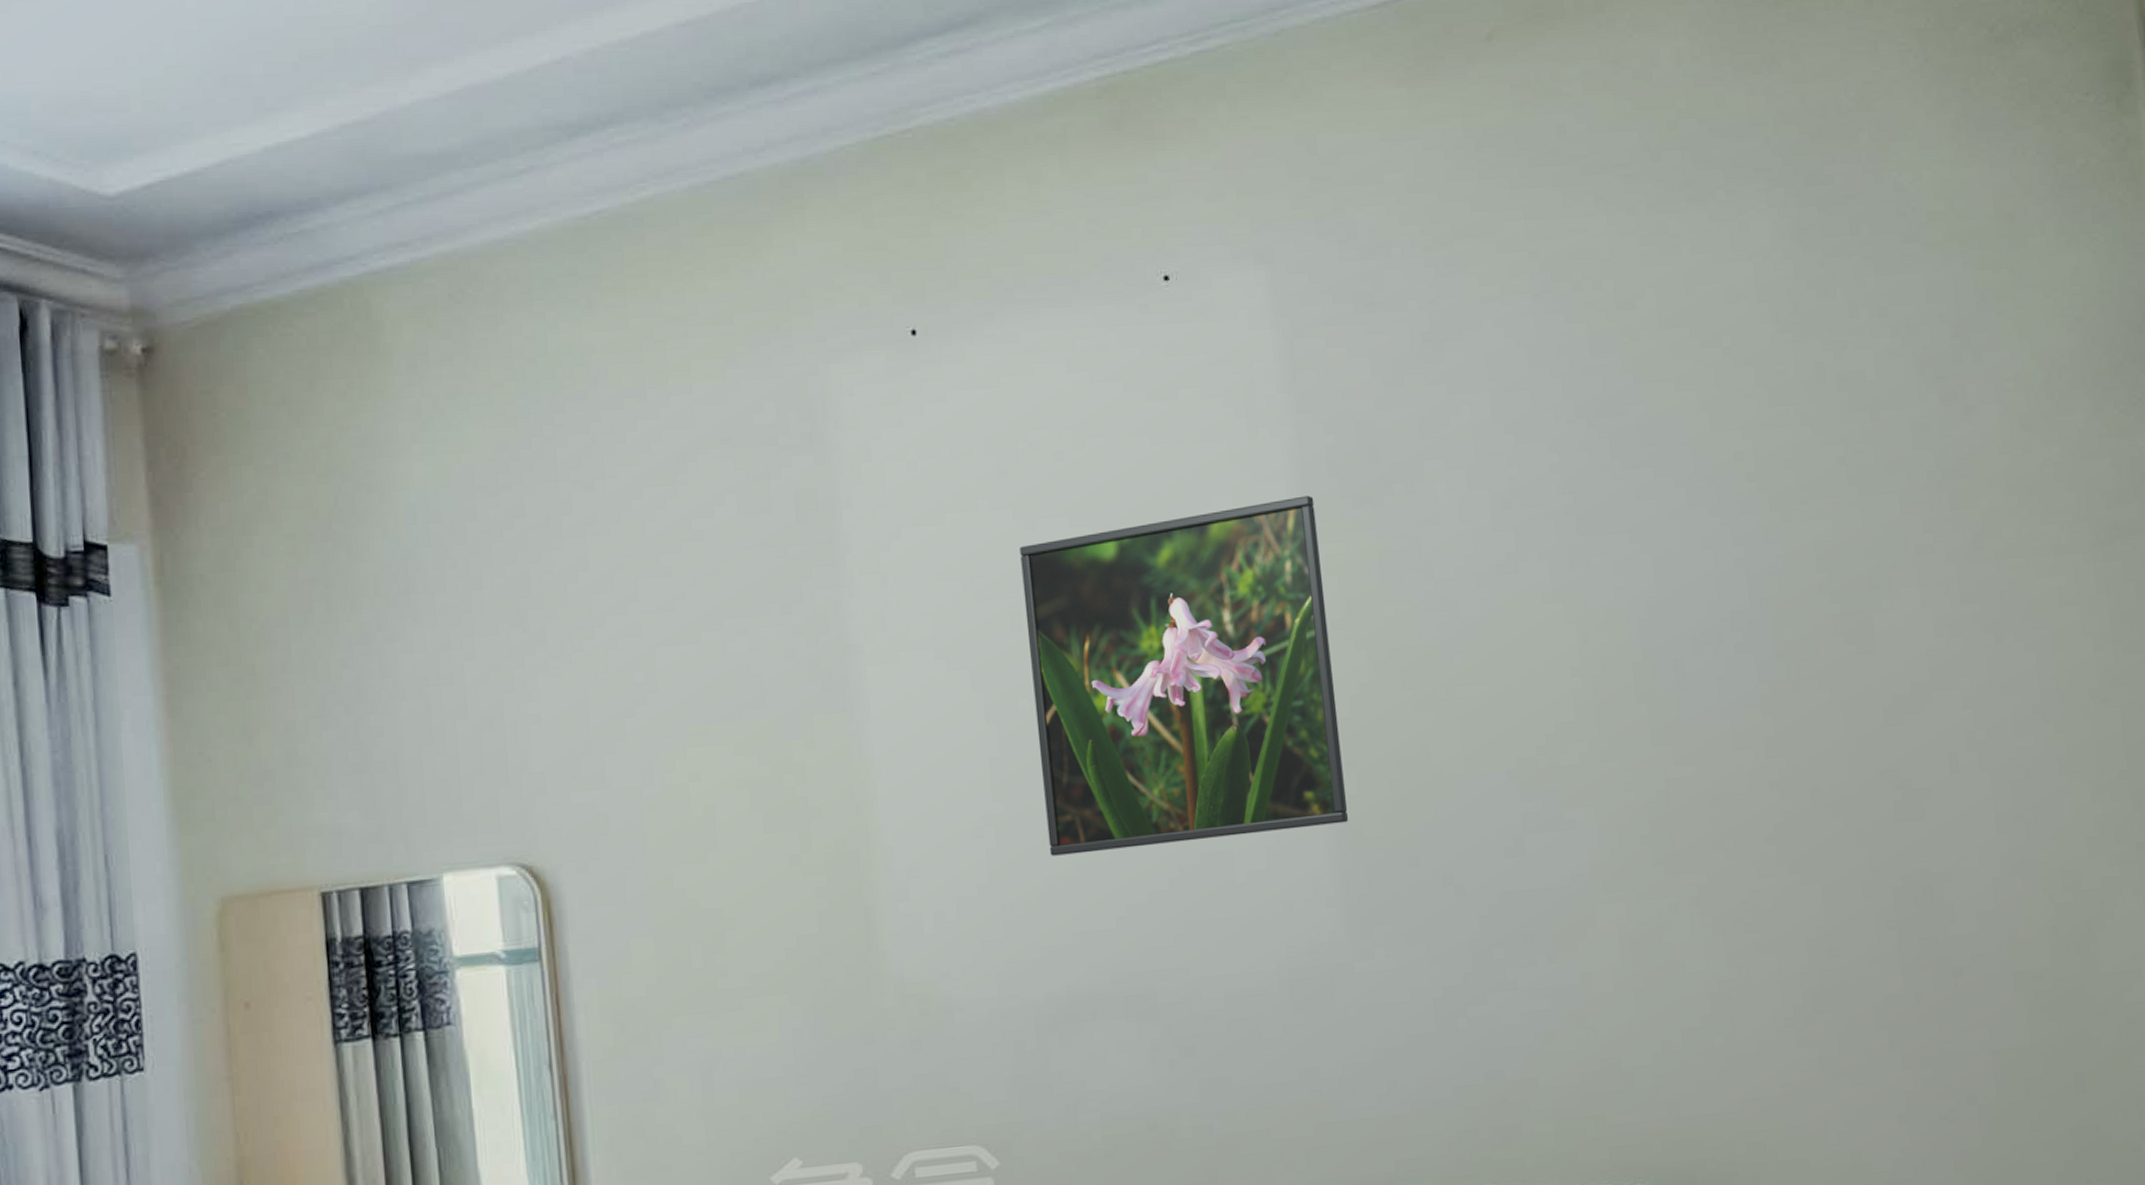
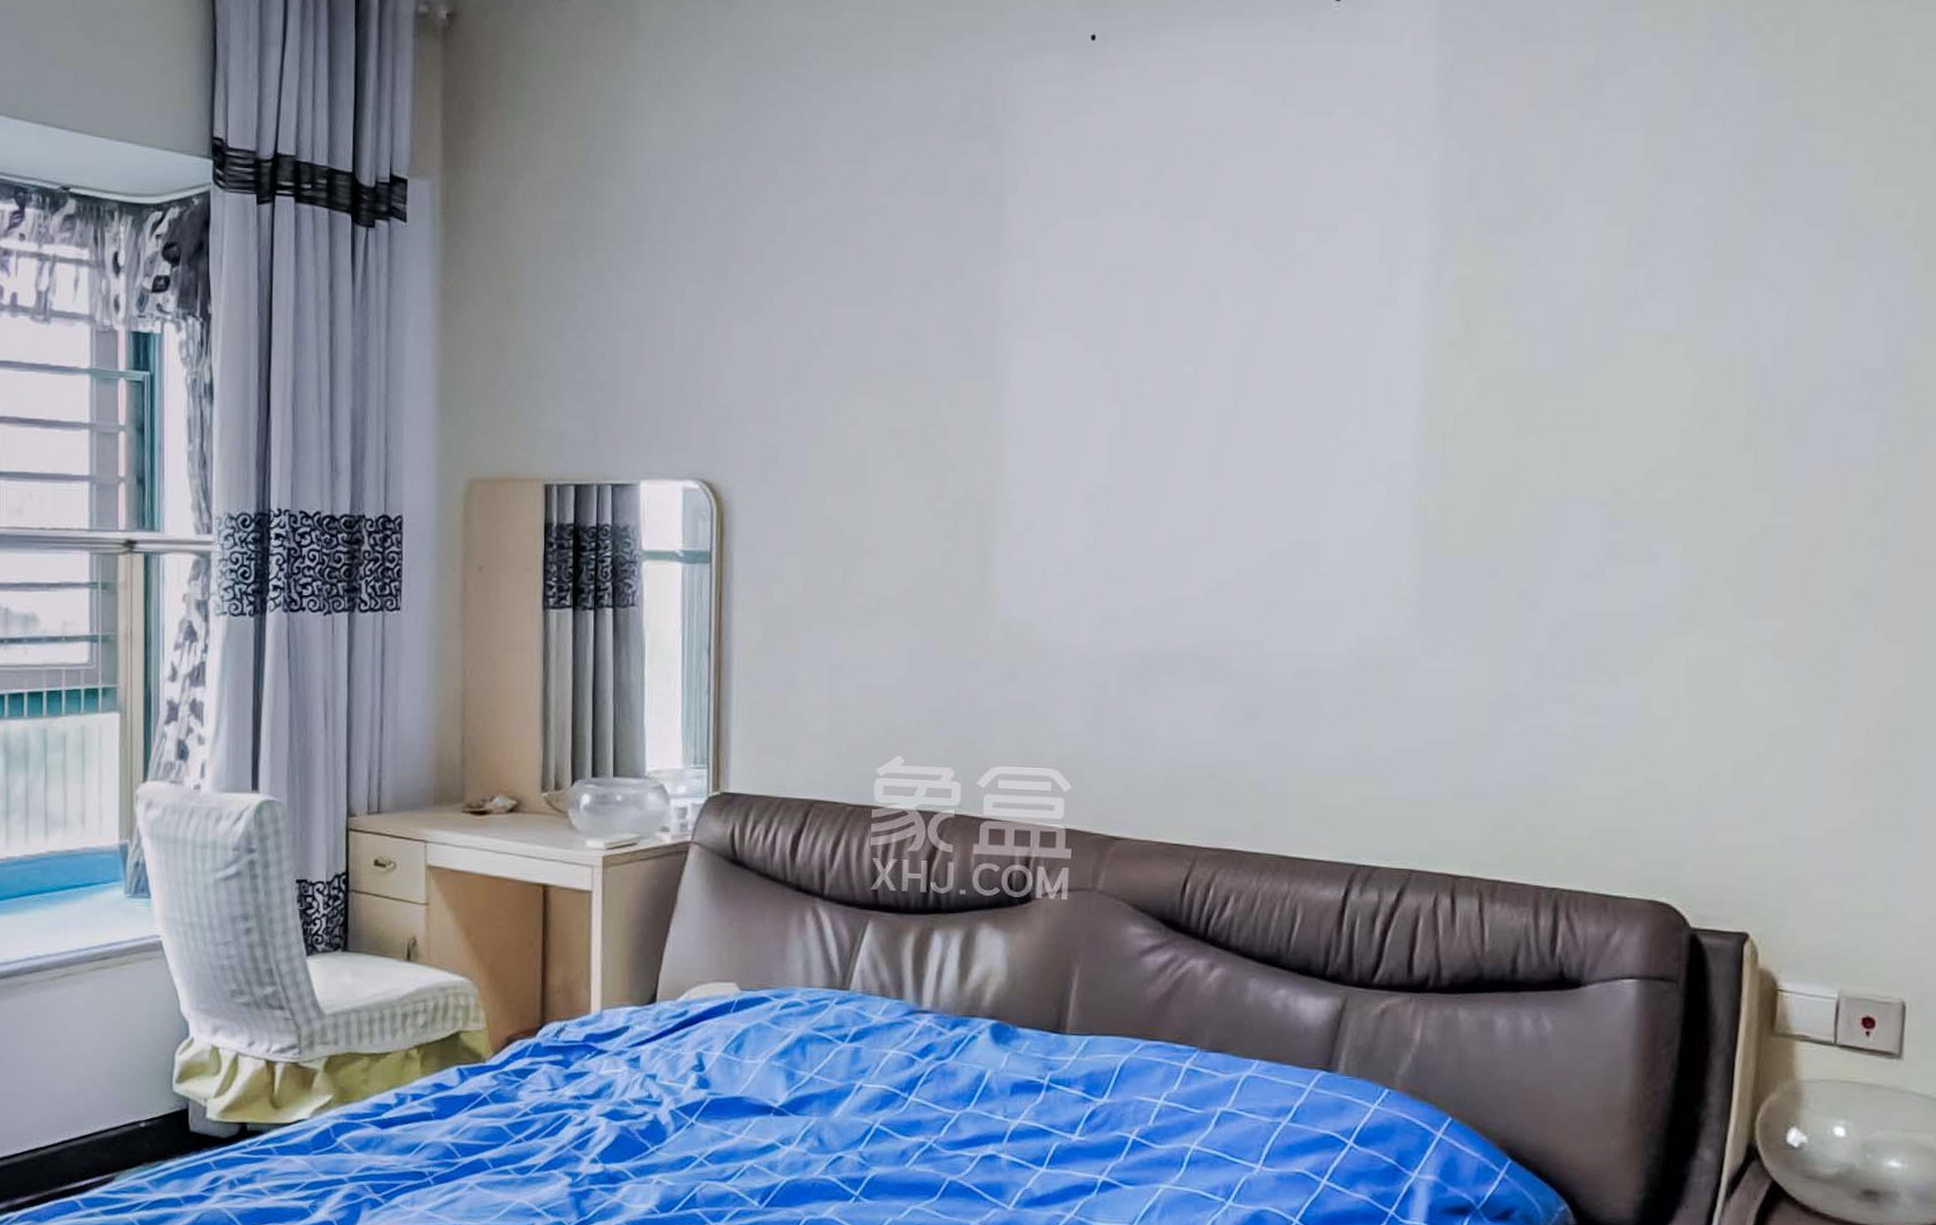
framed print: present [1019,495,1349,856] -> none [1152,218,1450,530]

